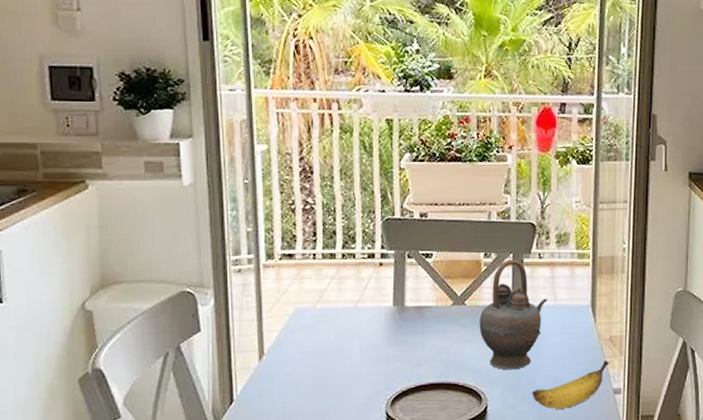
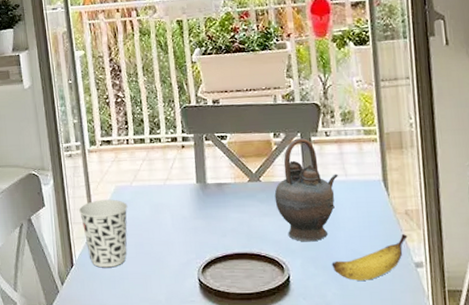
cup: none [245,323,308,404] -> present [78,199,128,268]

